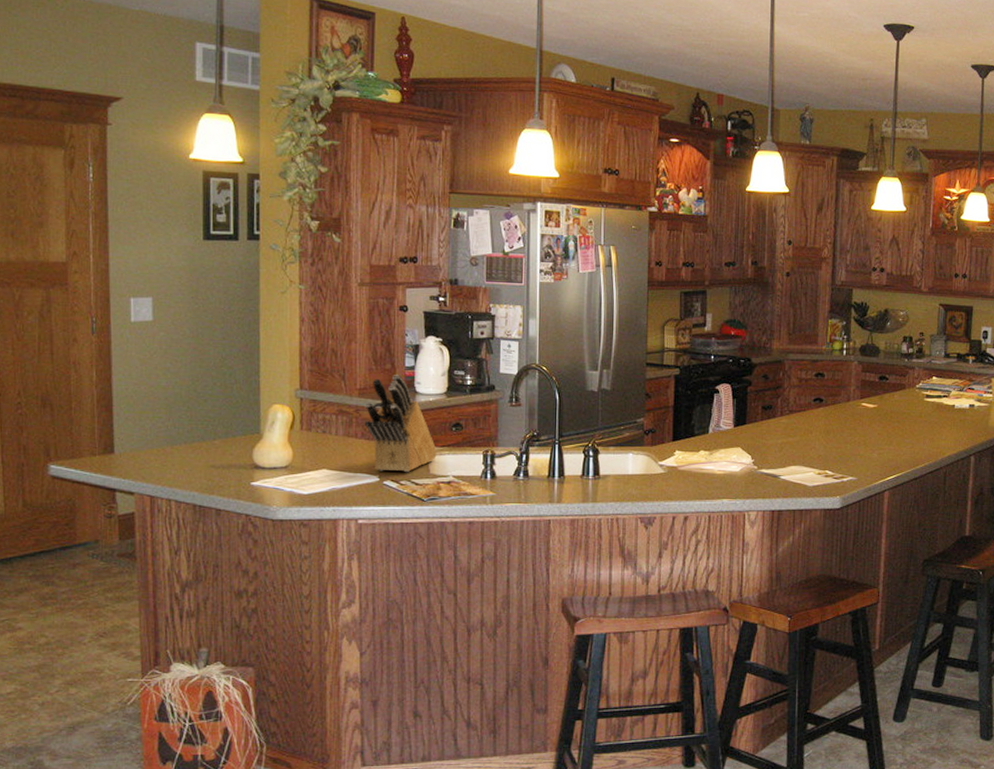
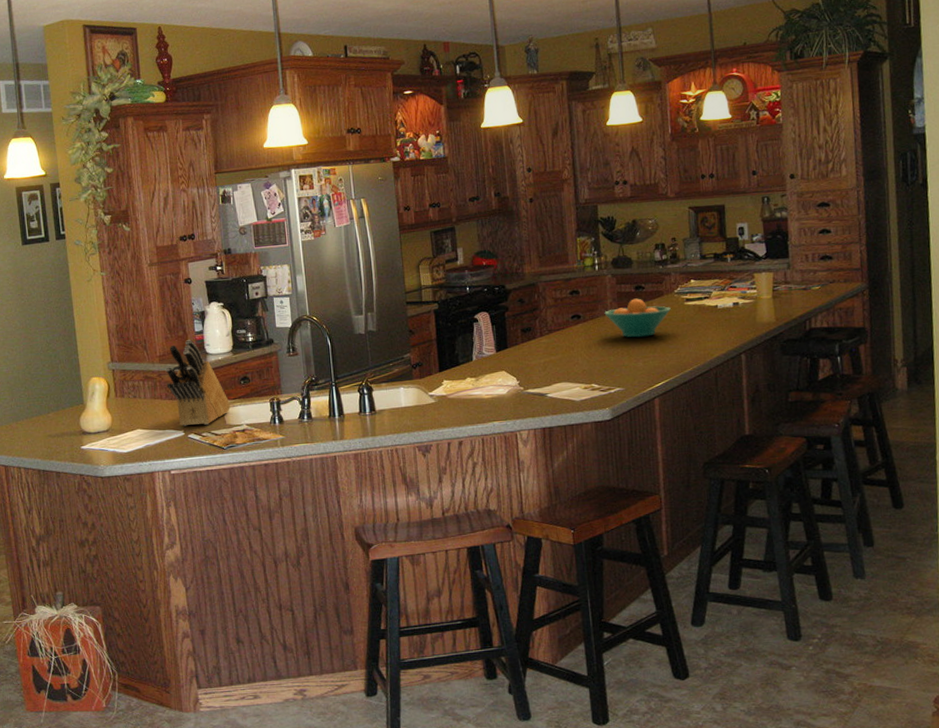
fruit bowl: none [846,388,911,429] -> present [604,298,671,338]

